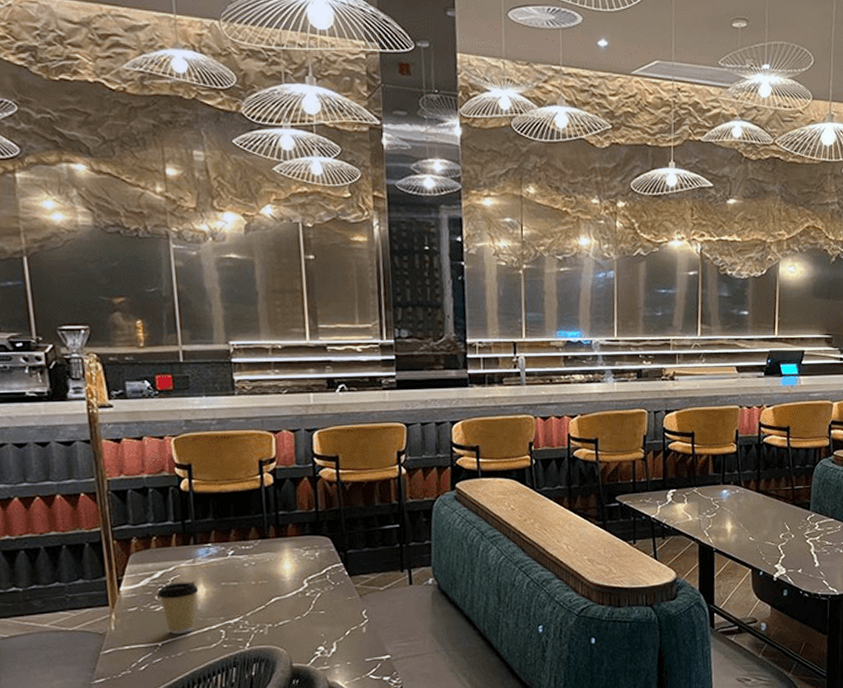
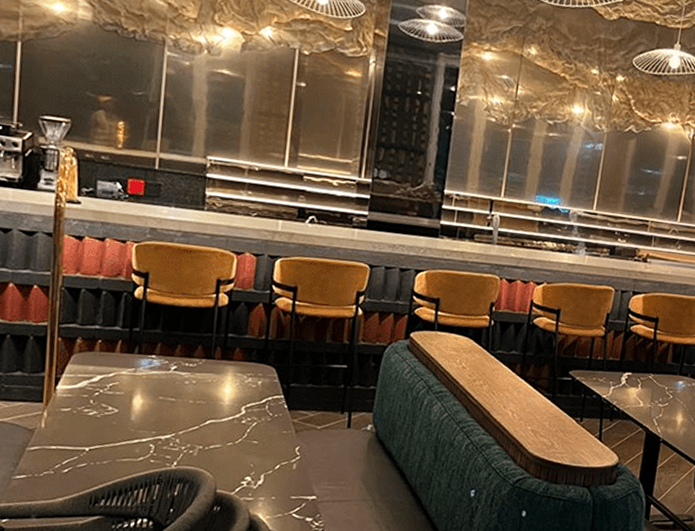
coffee cup: present [157,581,199,635] -> none [93,389,136,443]

